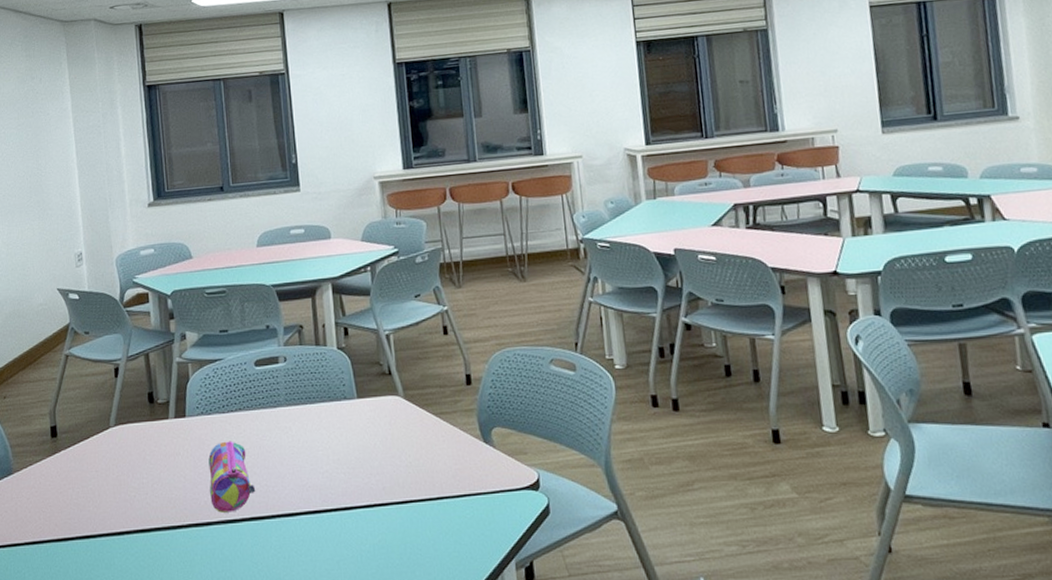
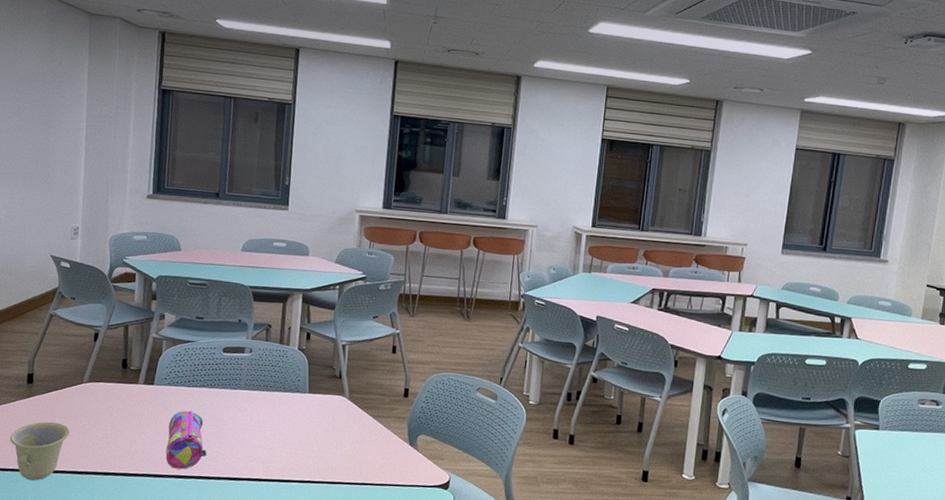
cup: none [40,478,104,550] -> present [9,421,70,481]

